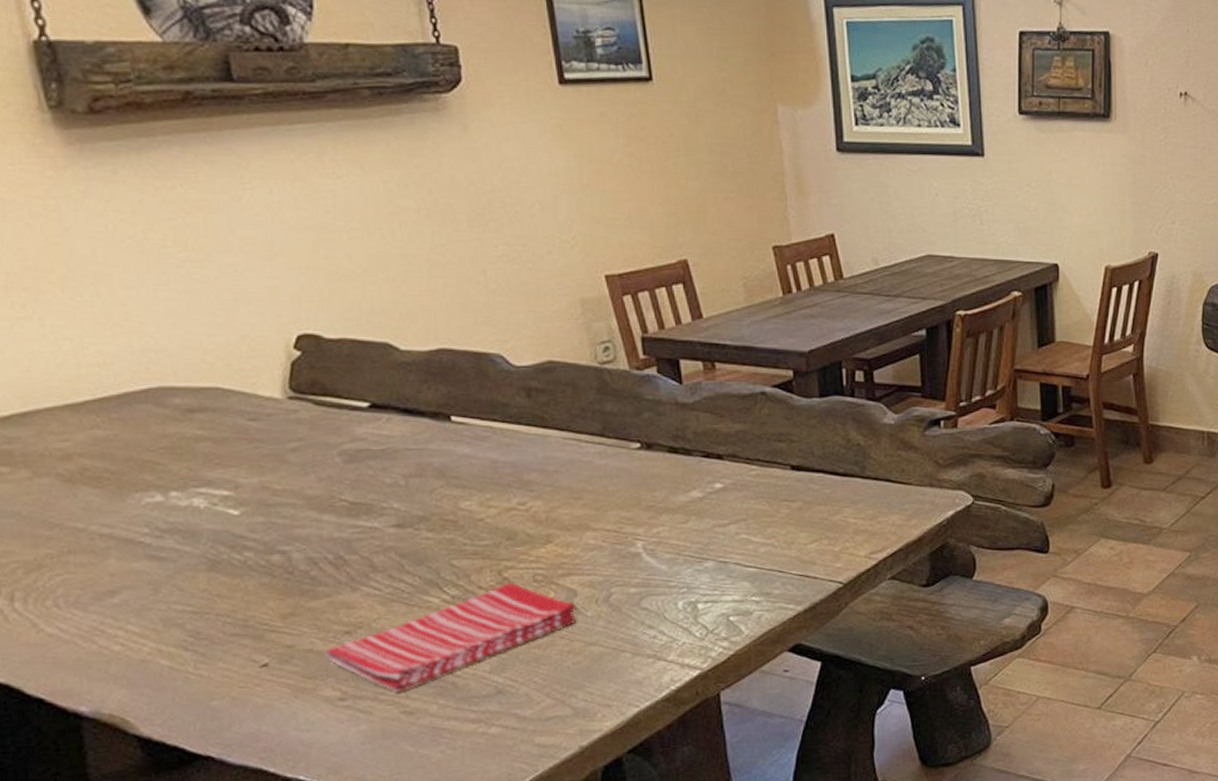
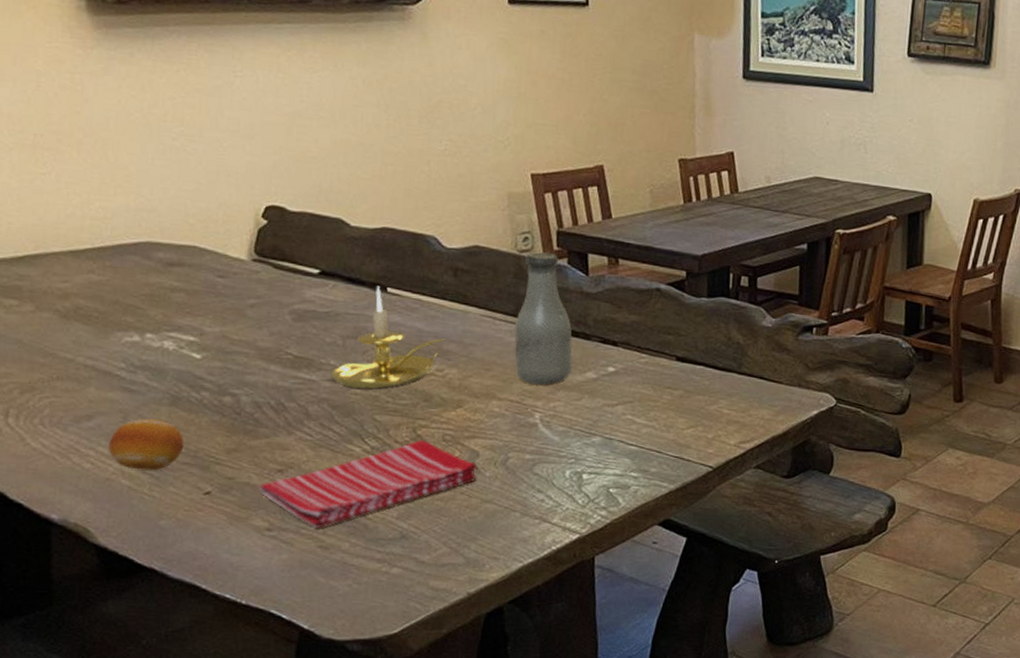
fruit: none [139,587,231,647] -> present [108,418,184,471]
candle holder: none [394,415,526,533] -> present [330,285,446,389]
bottle: none [604,363,674,510] -> present [514,252,573,385]

